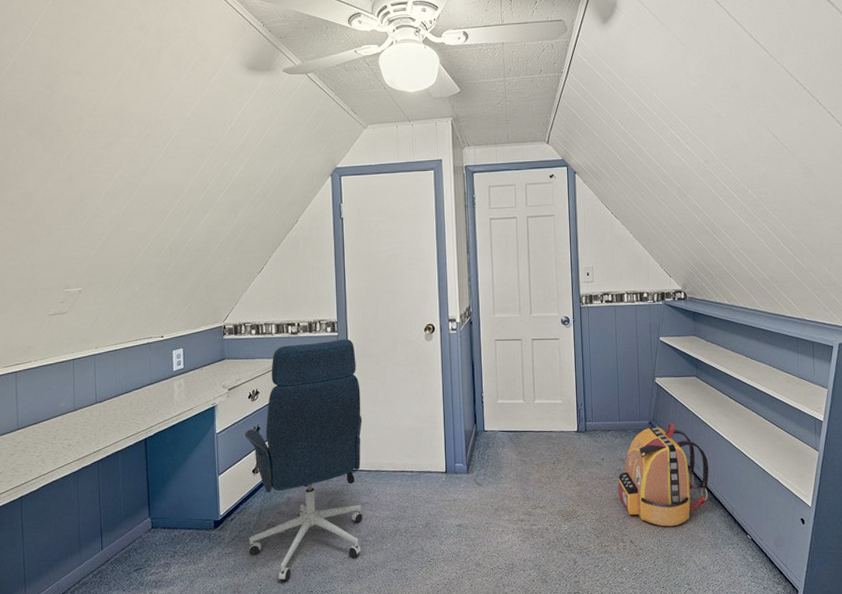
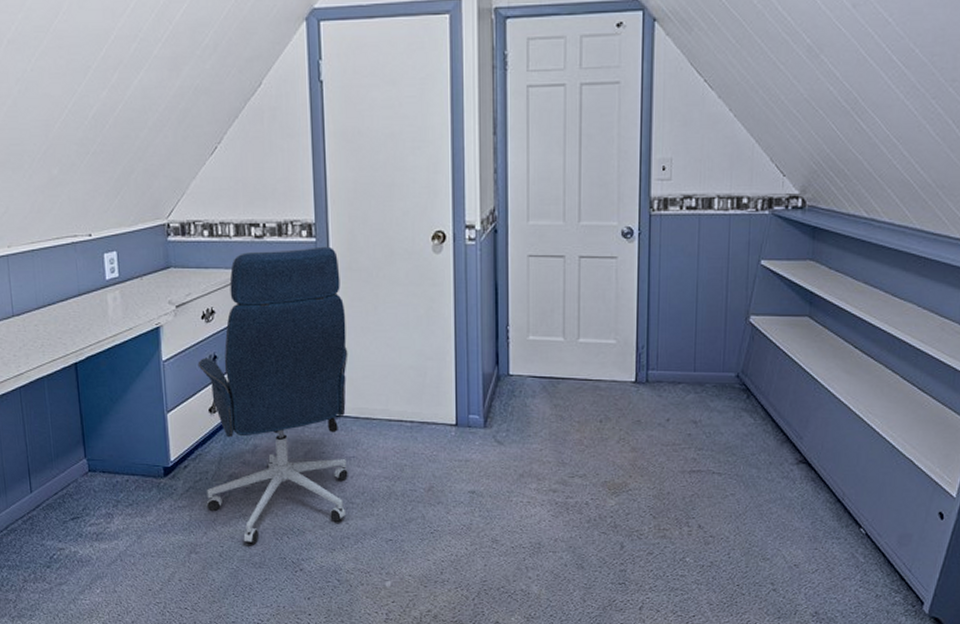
backpack: present [616,423,709,527] -> none [684,377,816,511]

